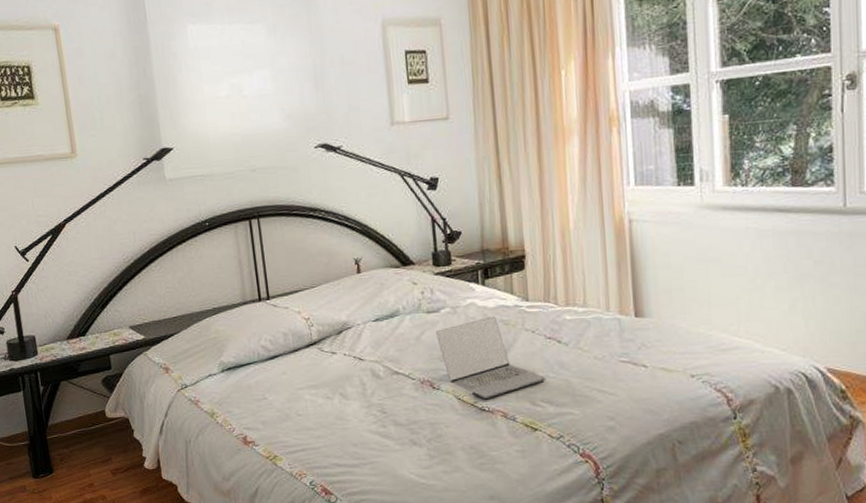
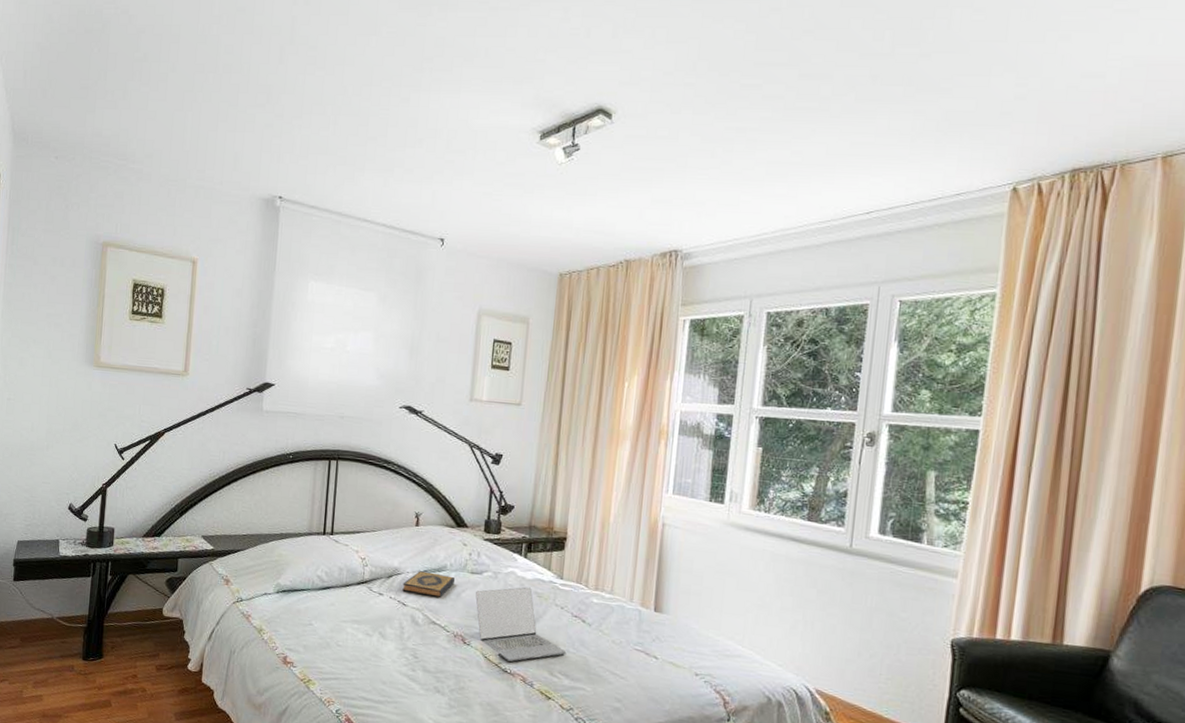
hardback book: none [355,320,412,346] -> present [402,571,456,597]

